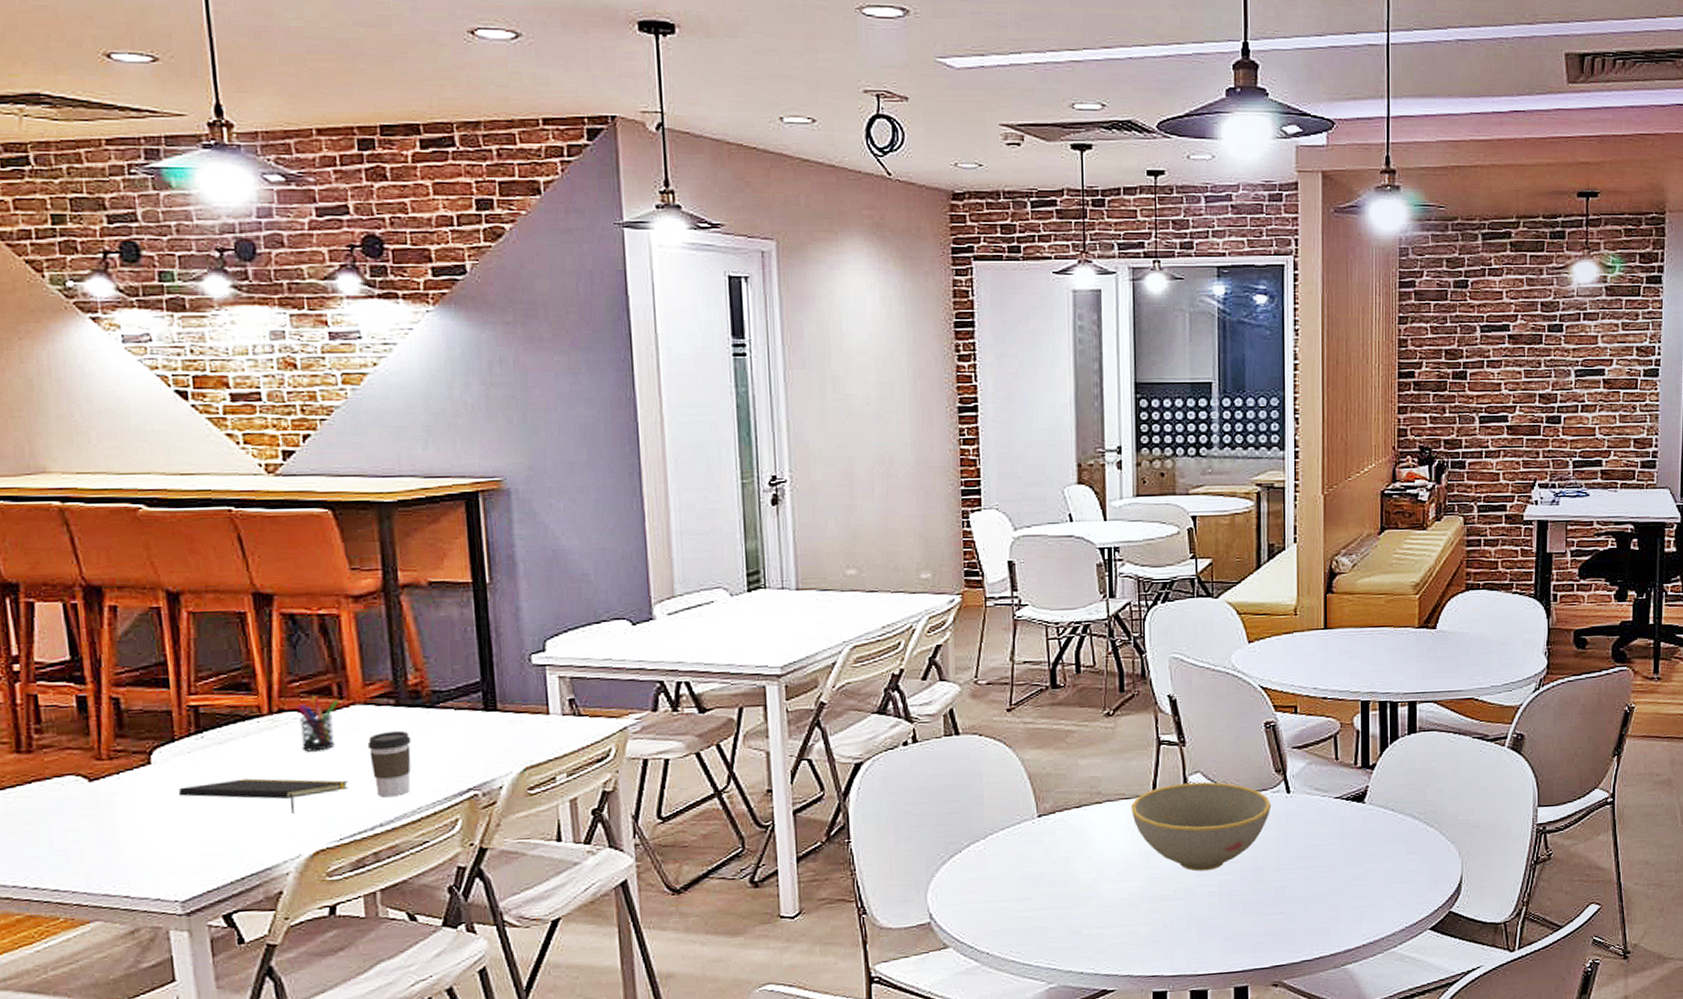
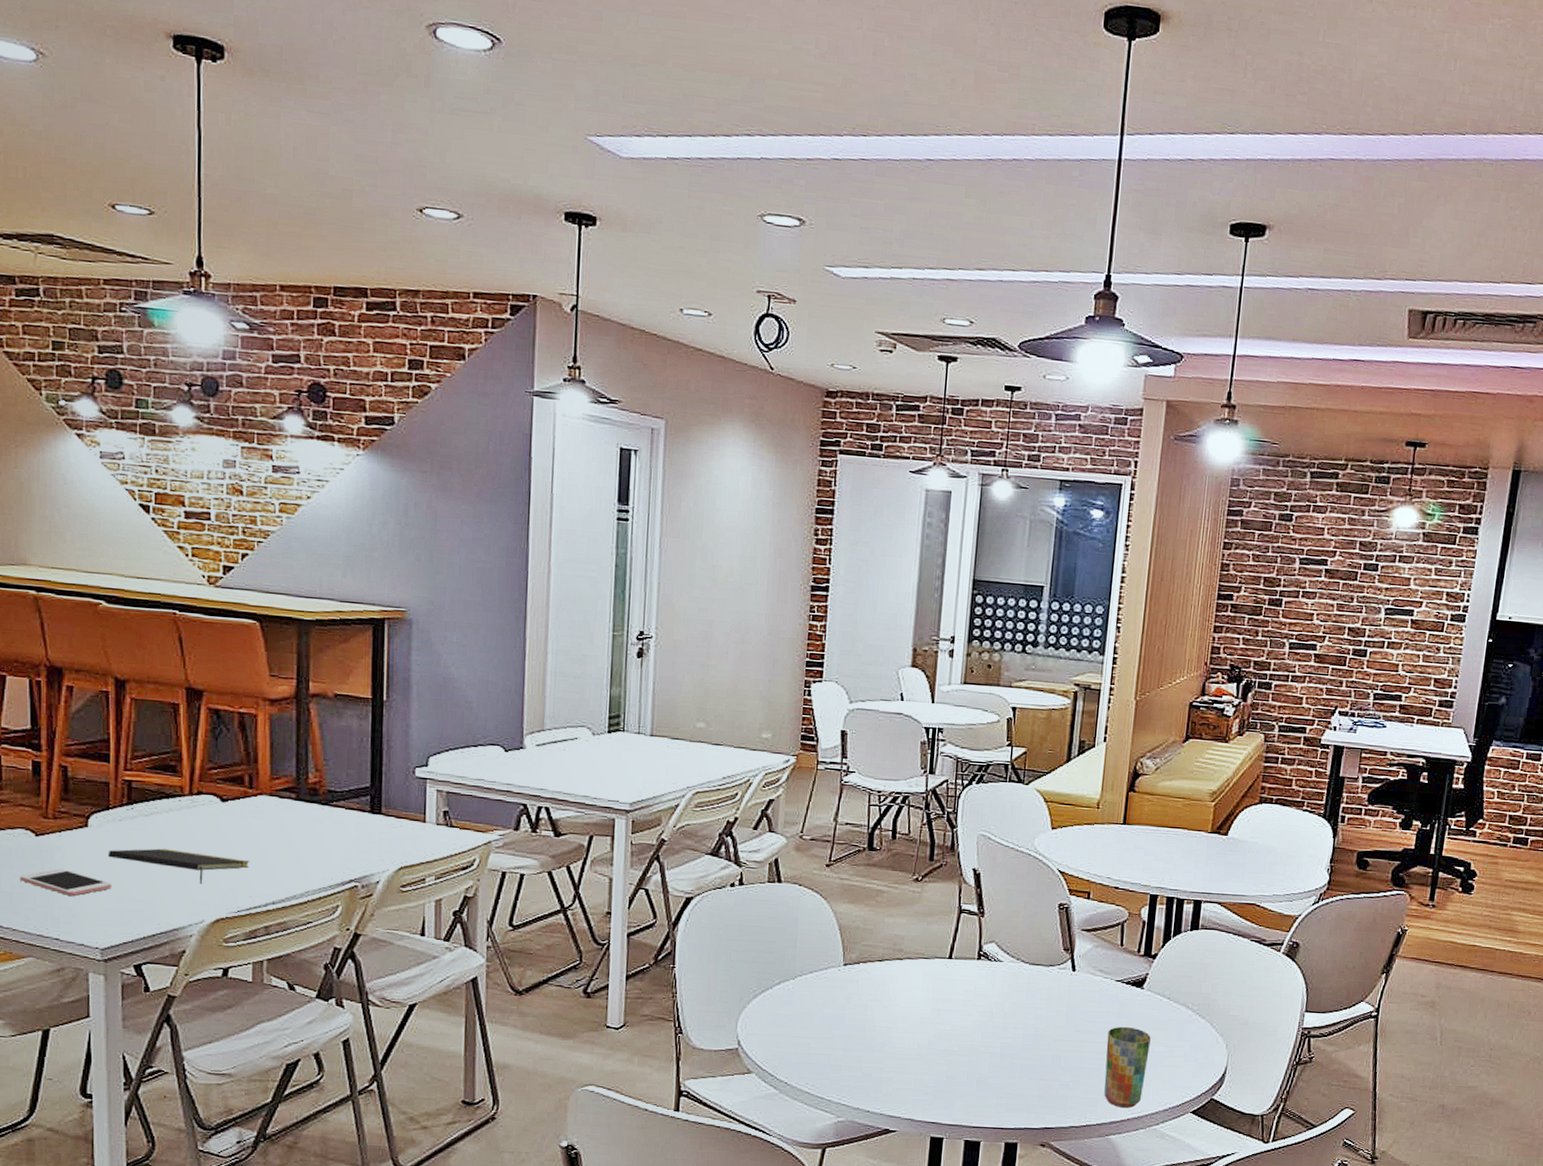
cell phone: none [75,815,187,846] -> present [20,868,111,897]
pen holder: present [297,696,339,752] -> none [214,784,249,832]
coffee cup: present [367,730,412,798] -> none [269,821,307,880]
bowl: present [1131,782,1272,871] -> none [928,950,1057,1033]
cup: none [1332,845,1378,934] -> present [1104,1026,1151,1108]

